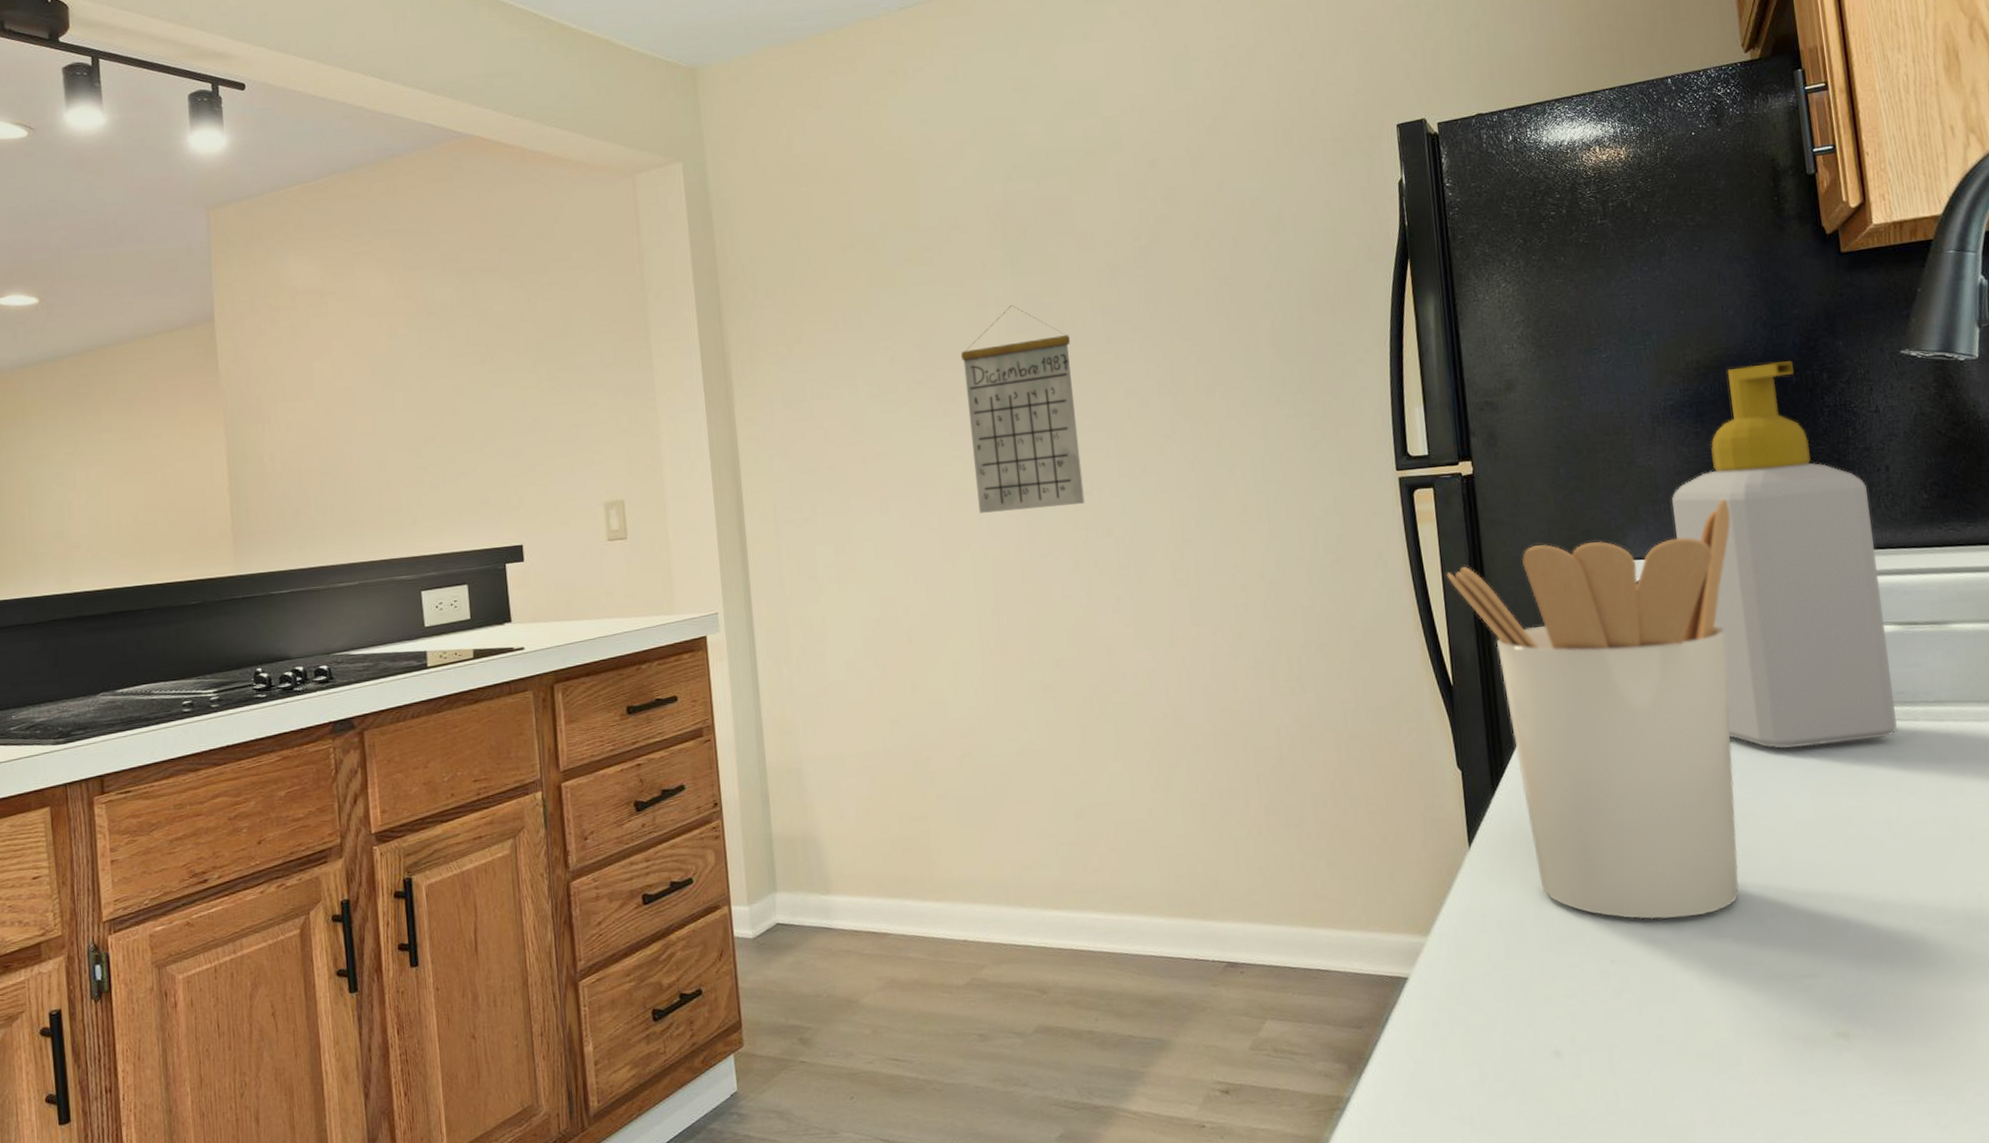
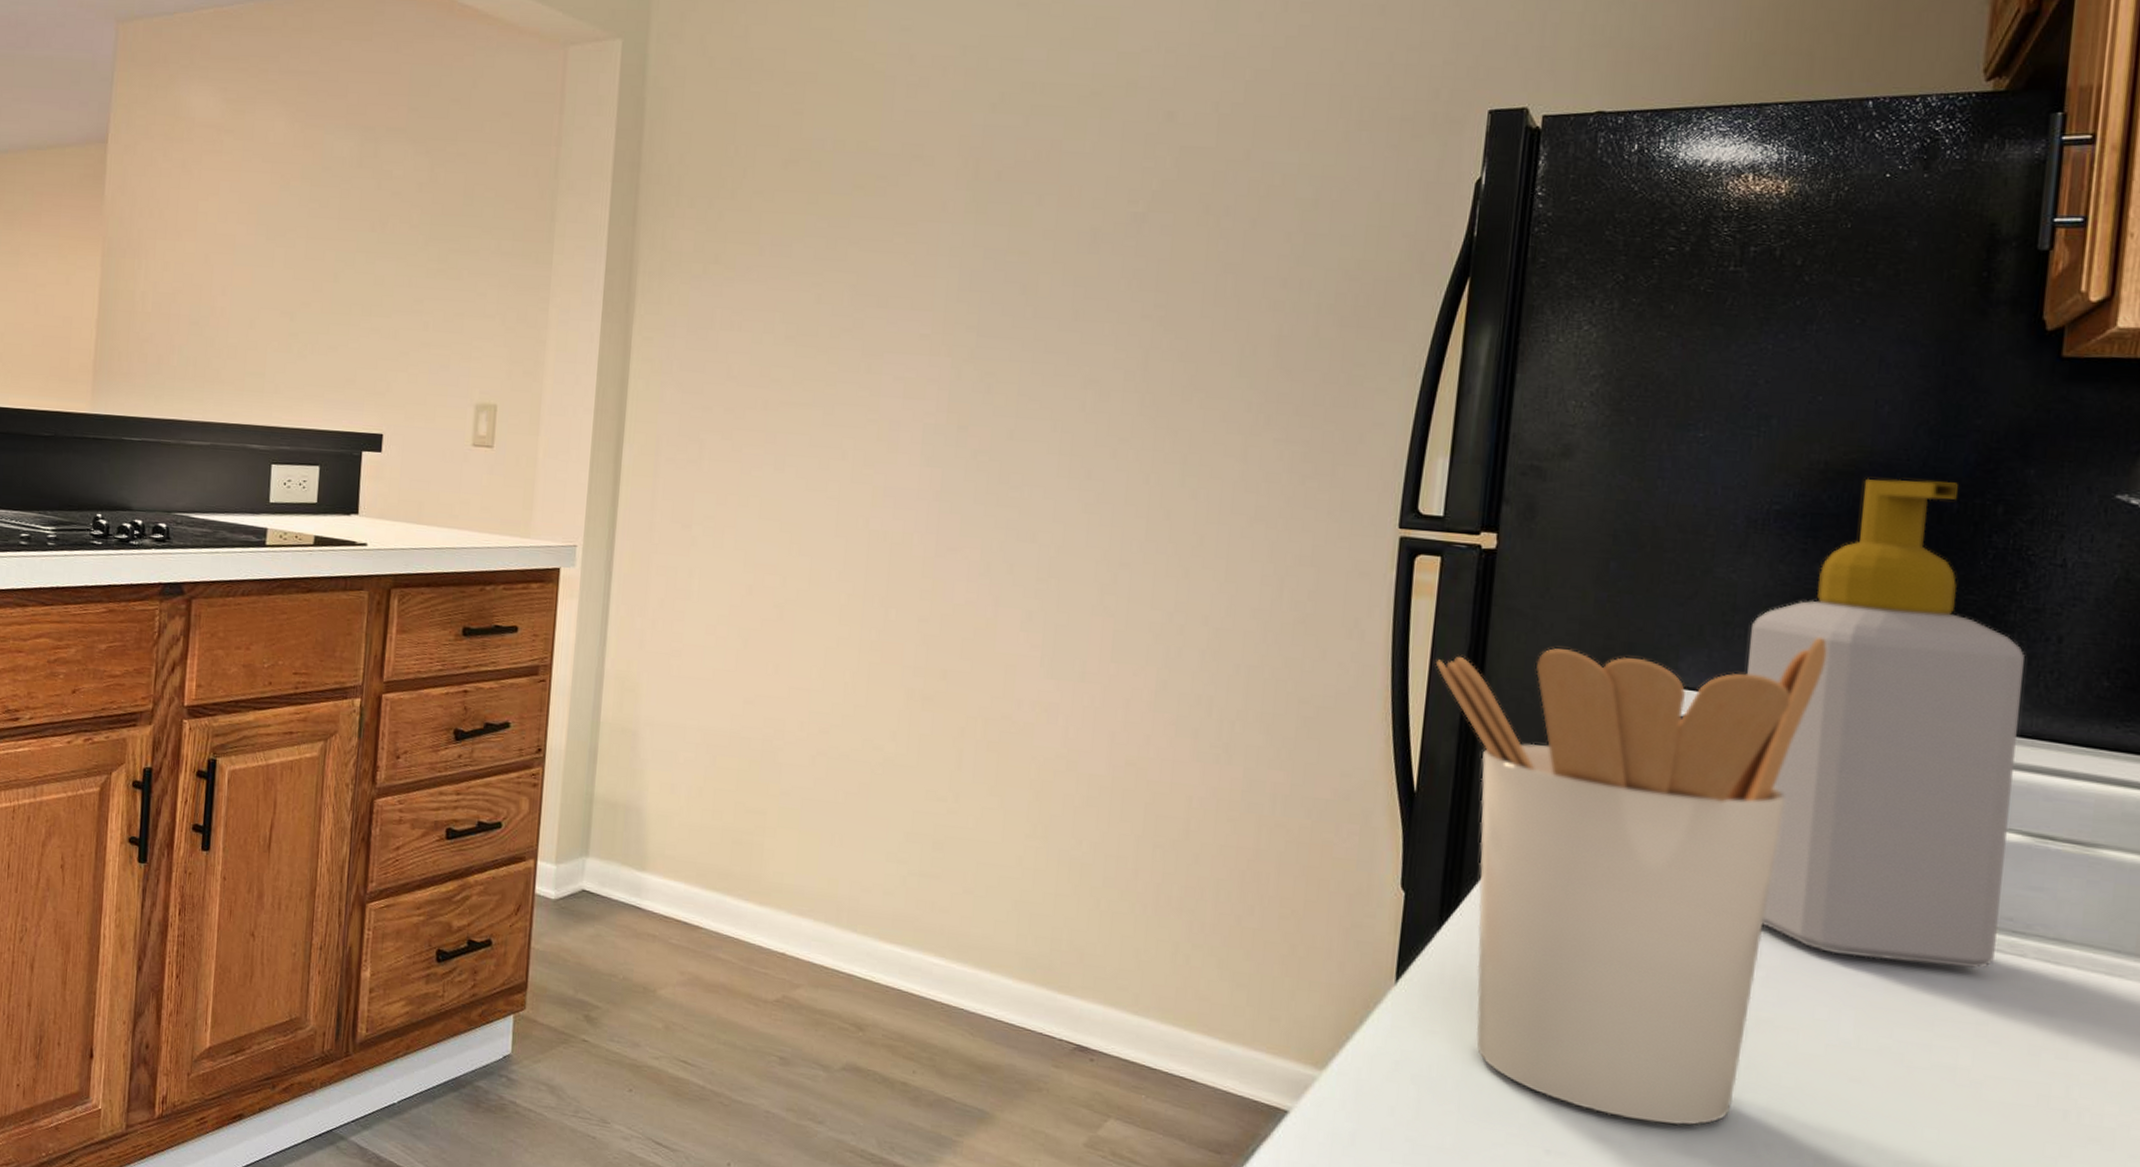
calendar: present [960,304,1085,513] -> none [886,257,1031,499]

